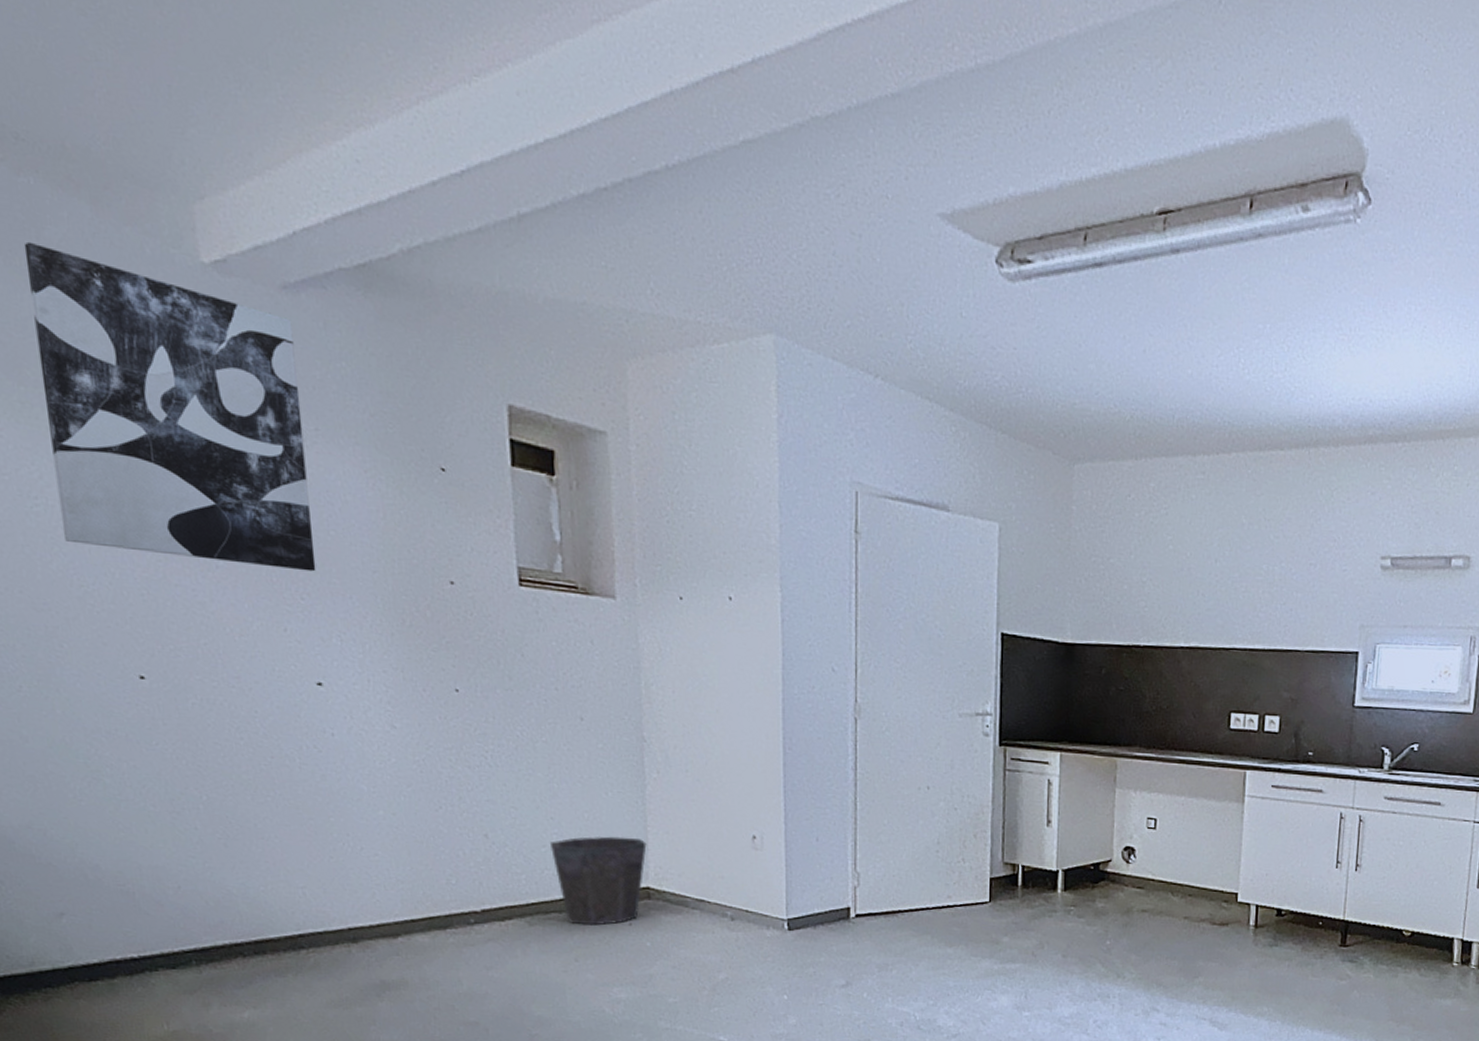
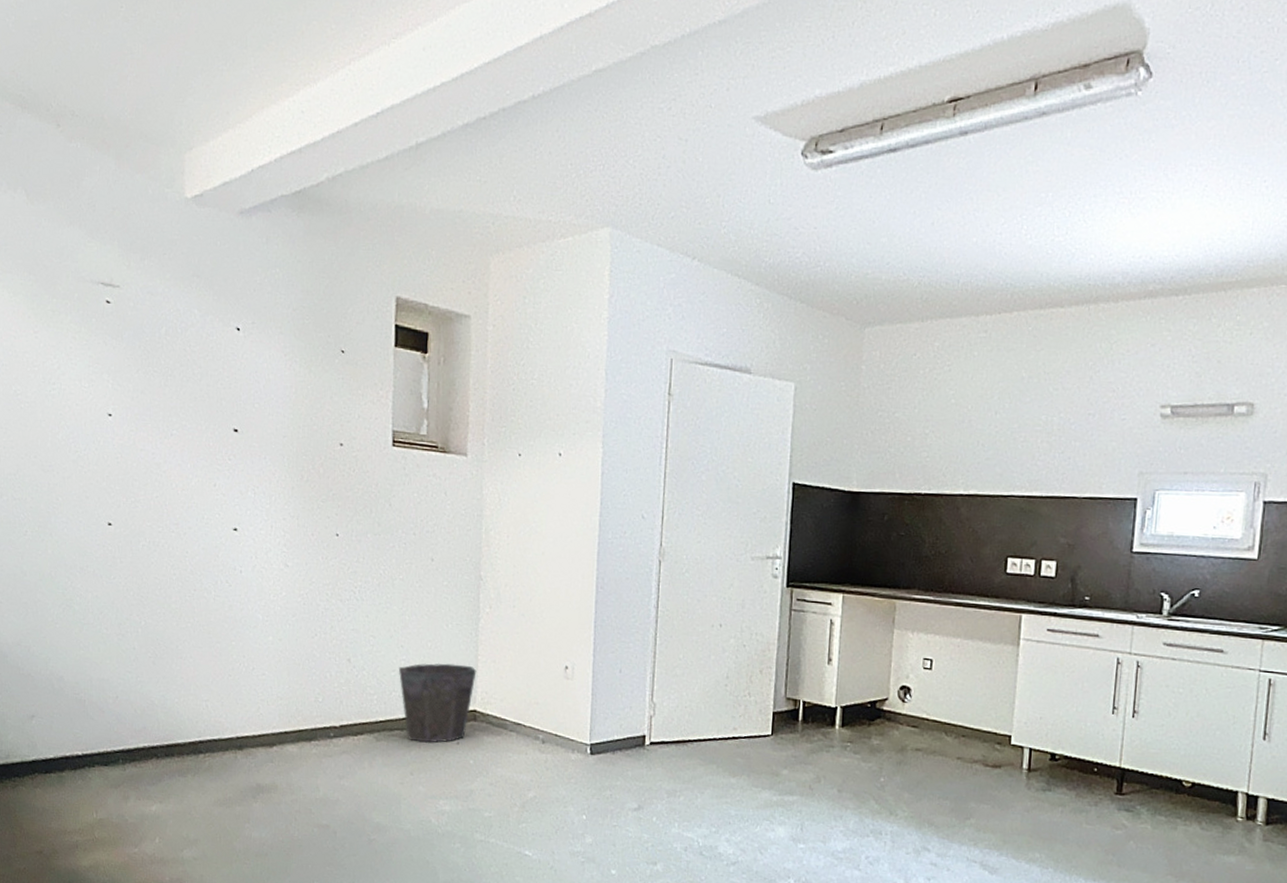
wall art: present [23,241,316,572] -> none [68,190,244,437]

